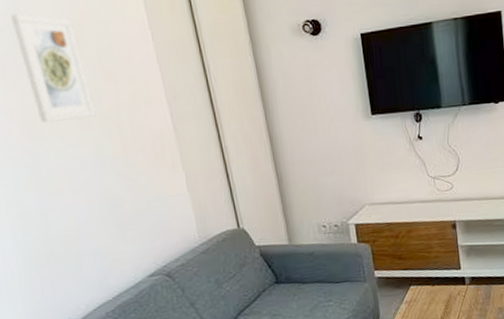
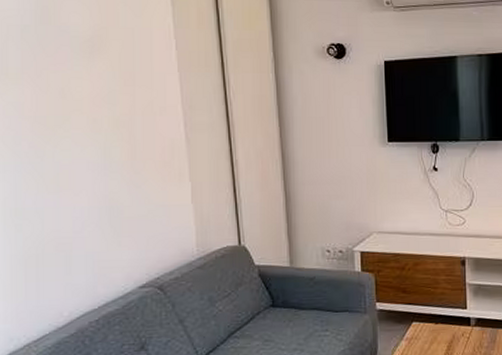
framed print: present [10,14,96,123] -> none [38,12,109,121]

